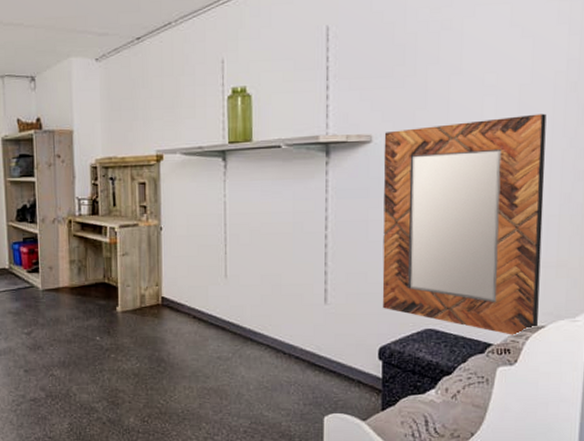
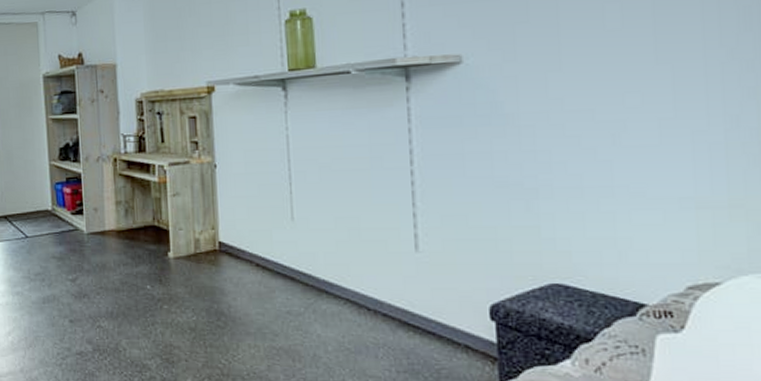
home mirror: present [382,113,547,337] -> none [477,20,711,296]

